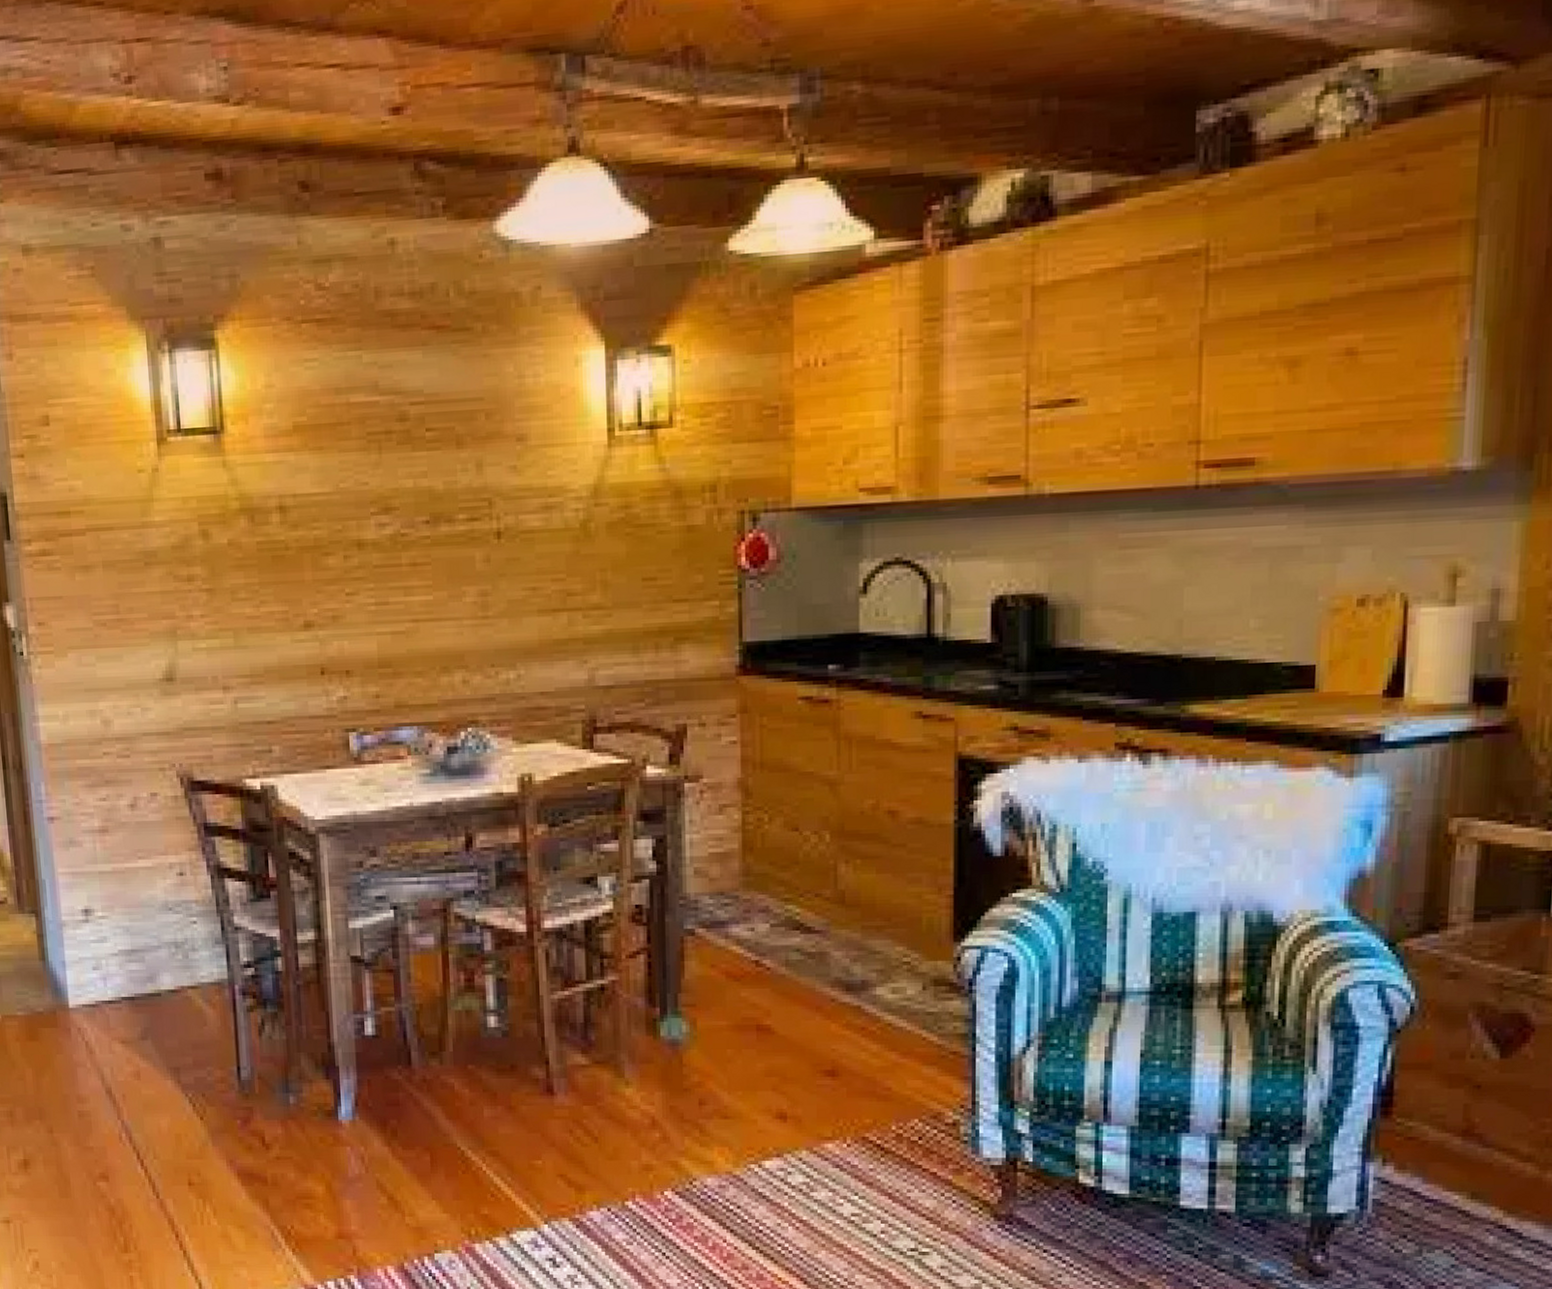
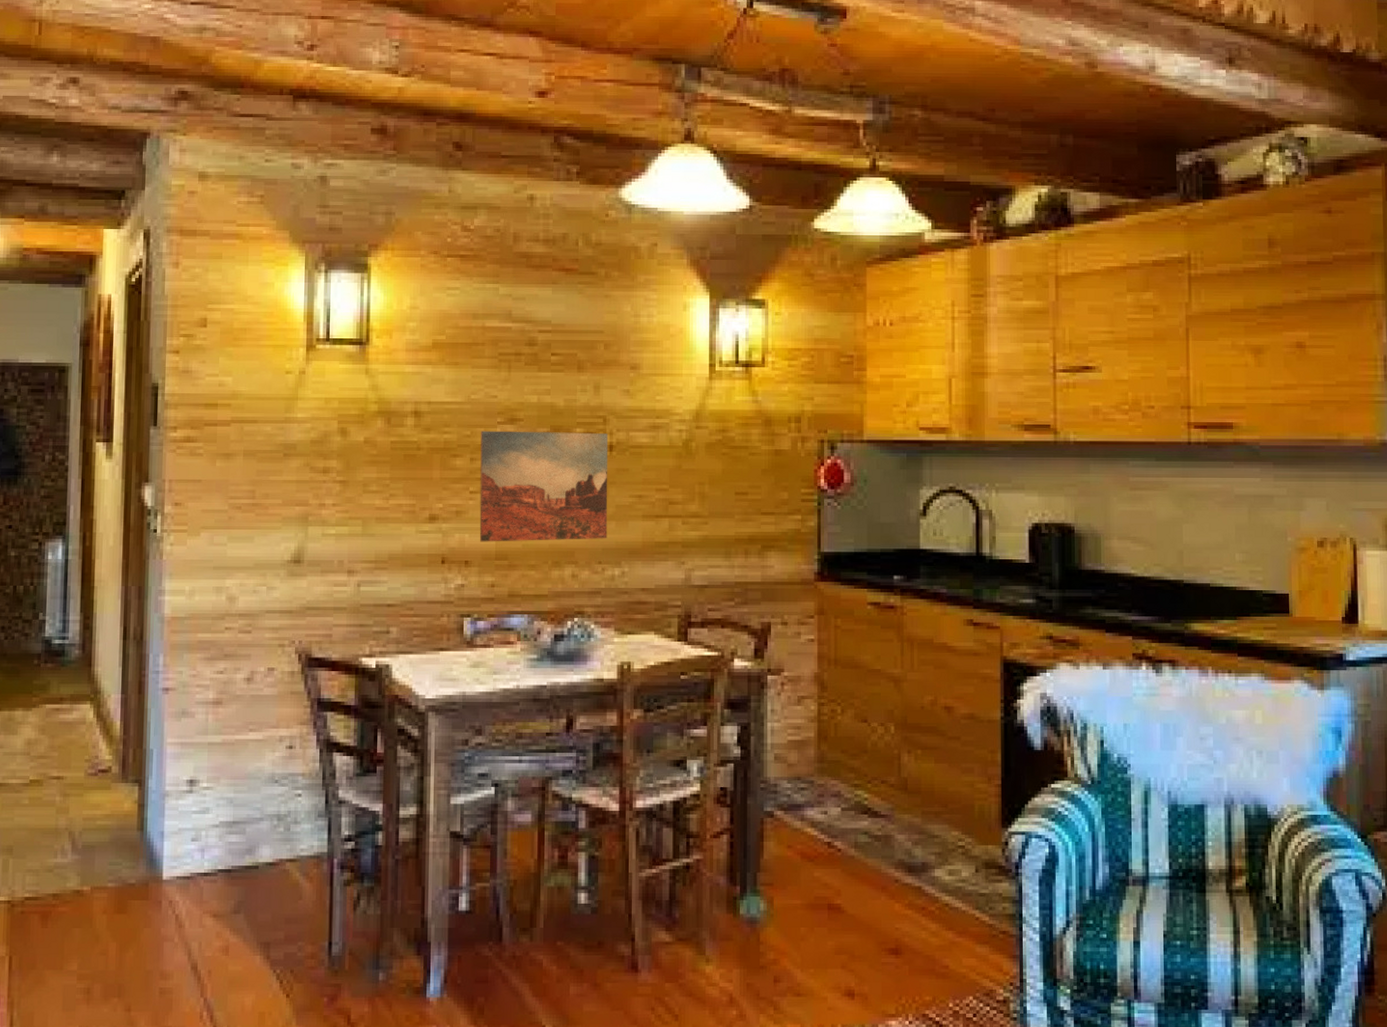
wall art: none [353,518,500,649] -> present [479,430,609,542]

